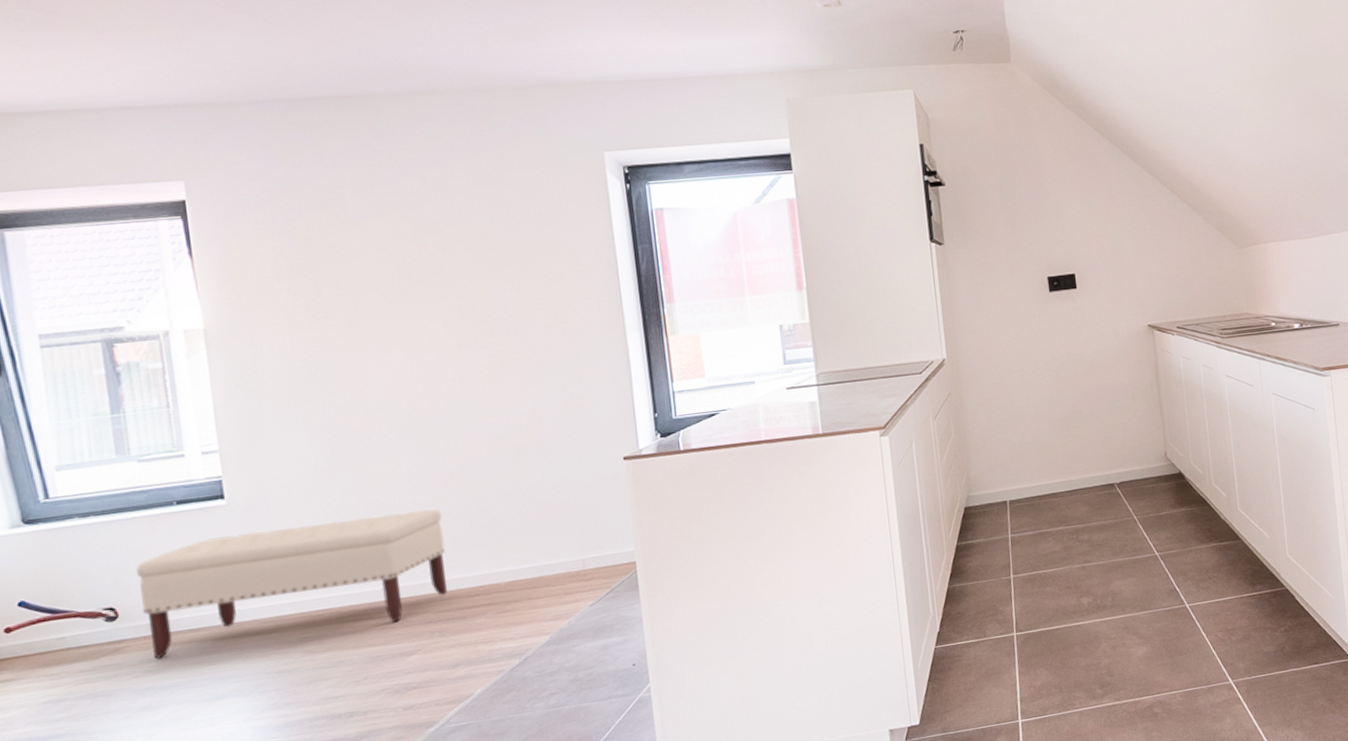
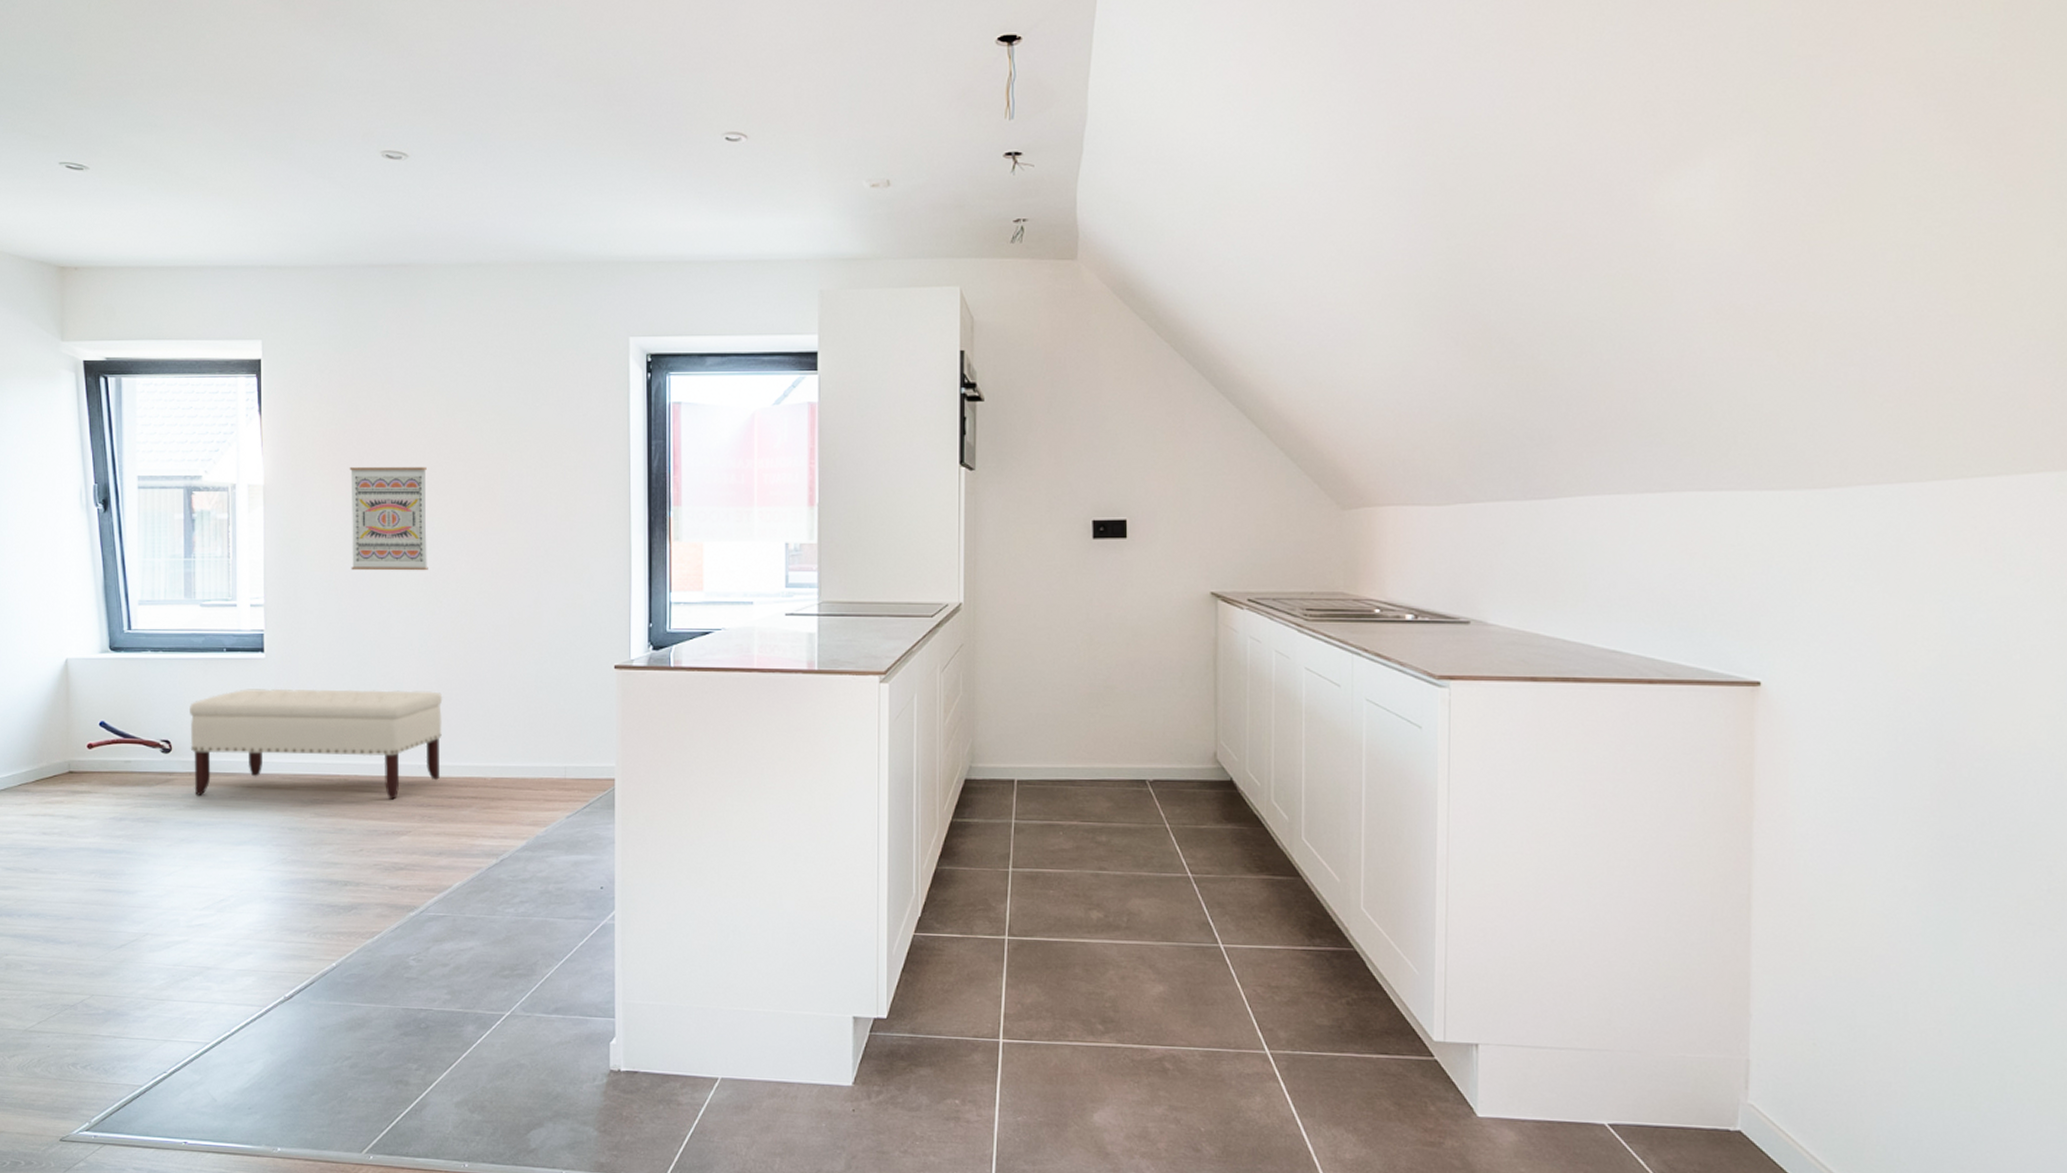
wall art: none [307,292,411,403] -> present [349,467,428,571]

